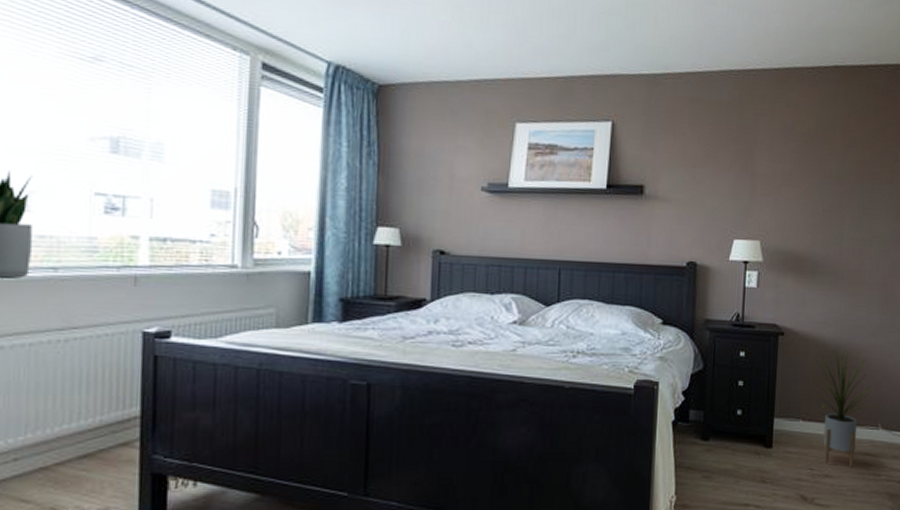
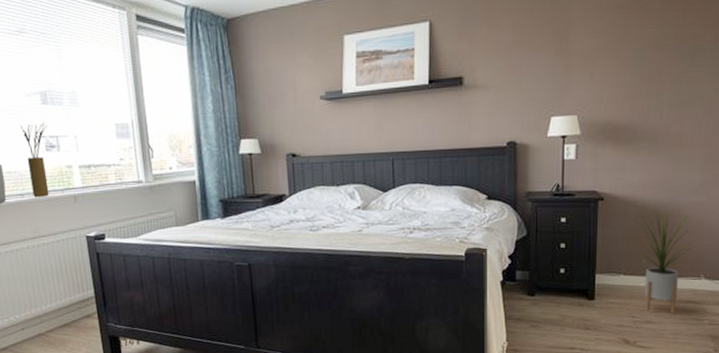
vase: none [71,175,112,275] -> present [19,121,49,198]

